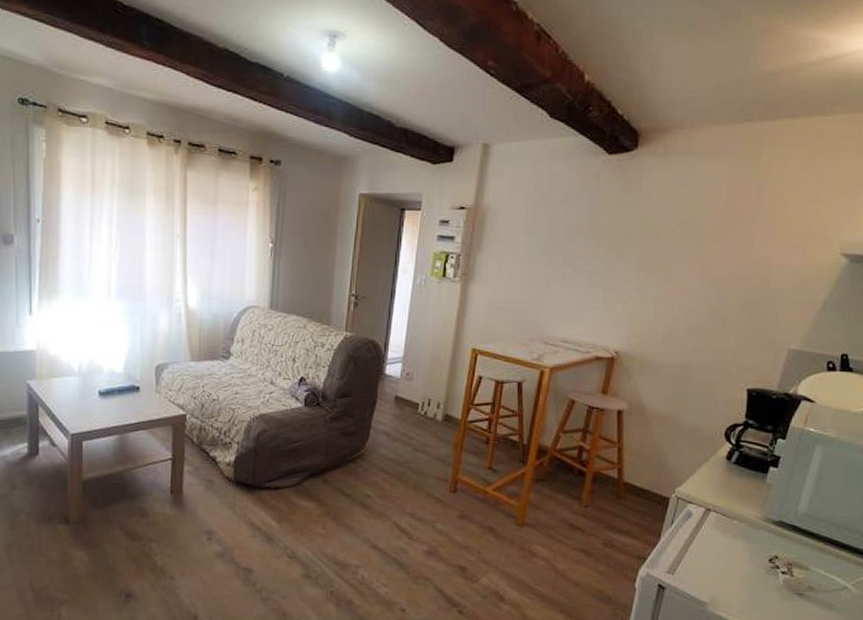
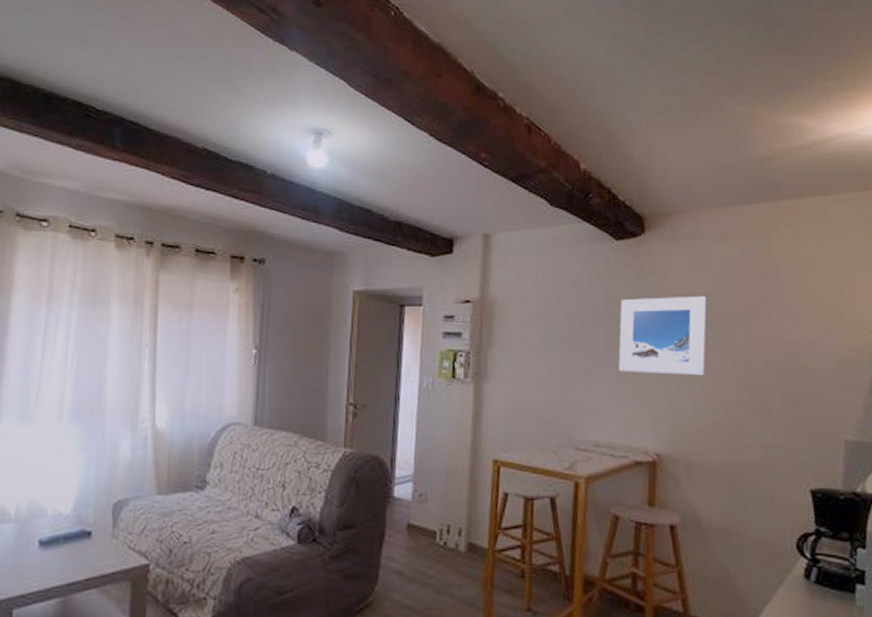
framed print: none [593,211,686,286] -> present [618,295,707,376]

